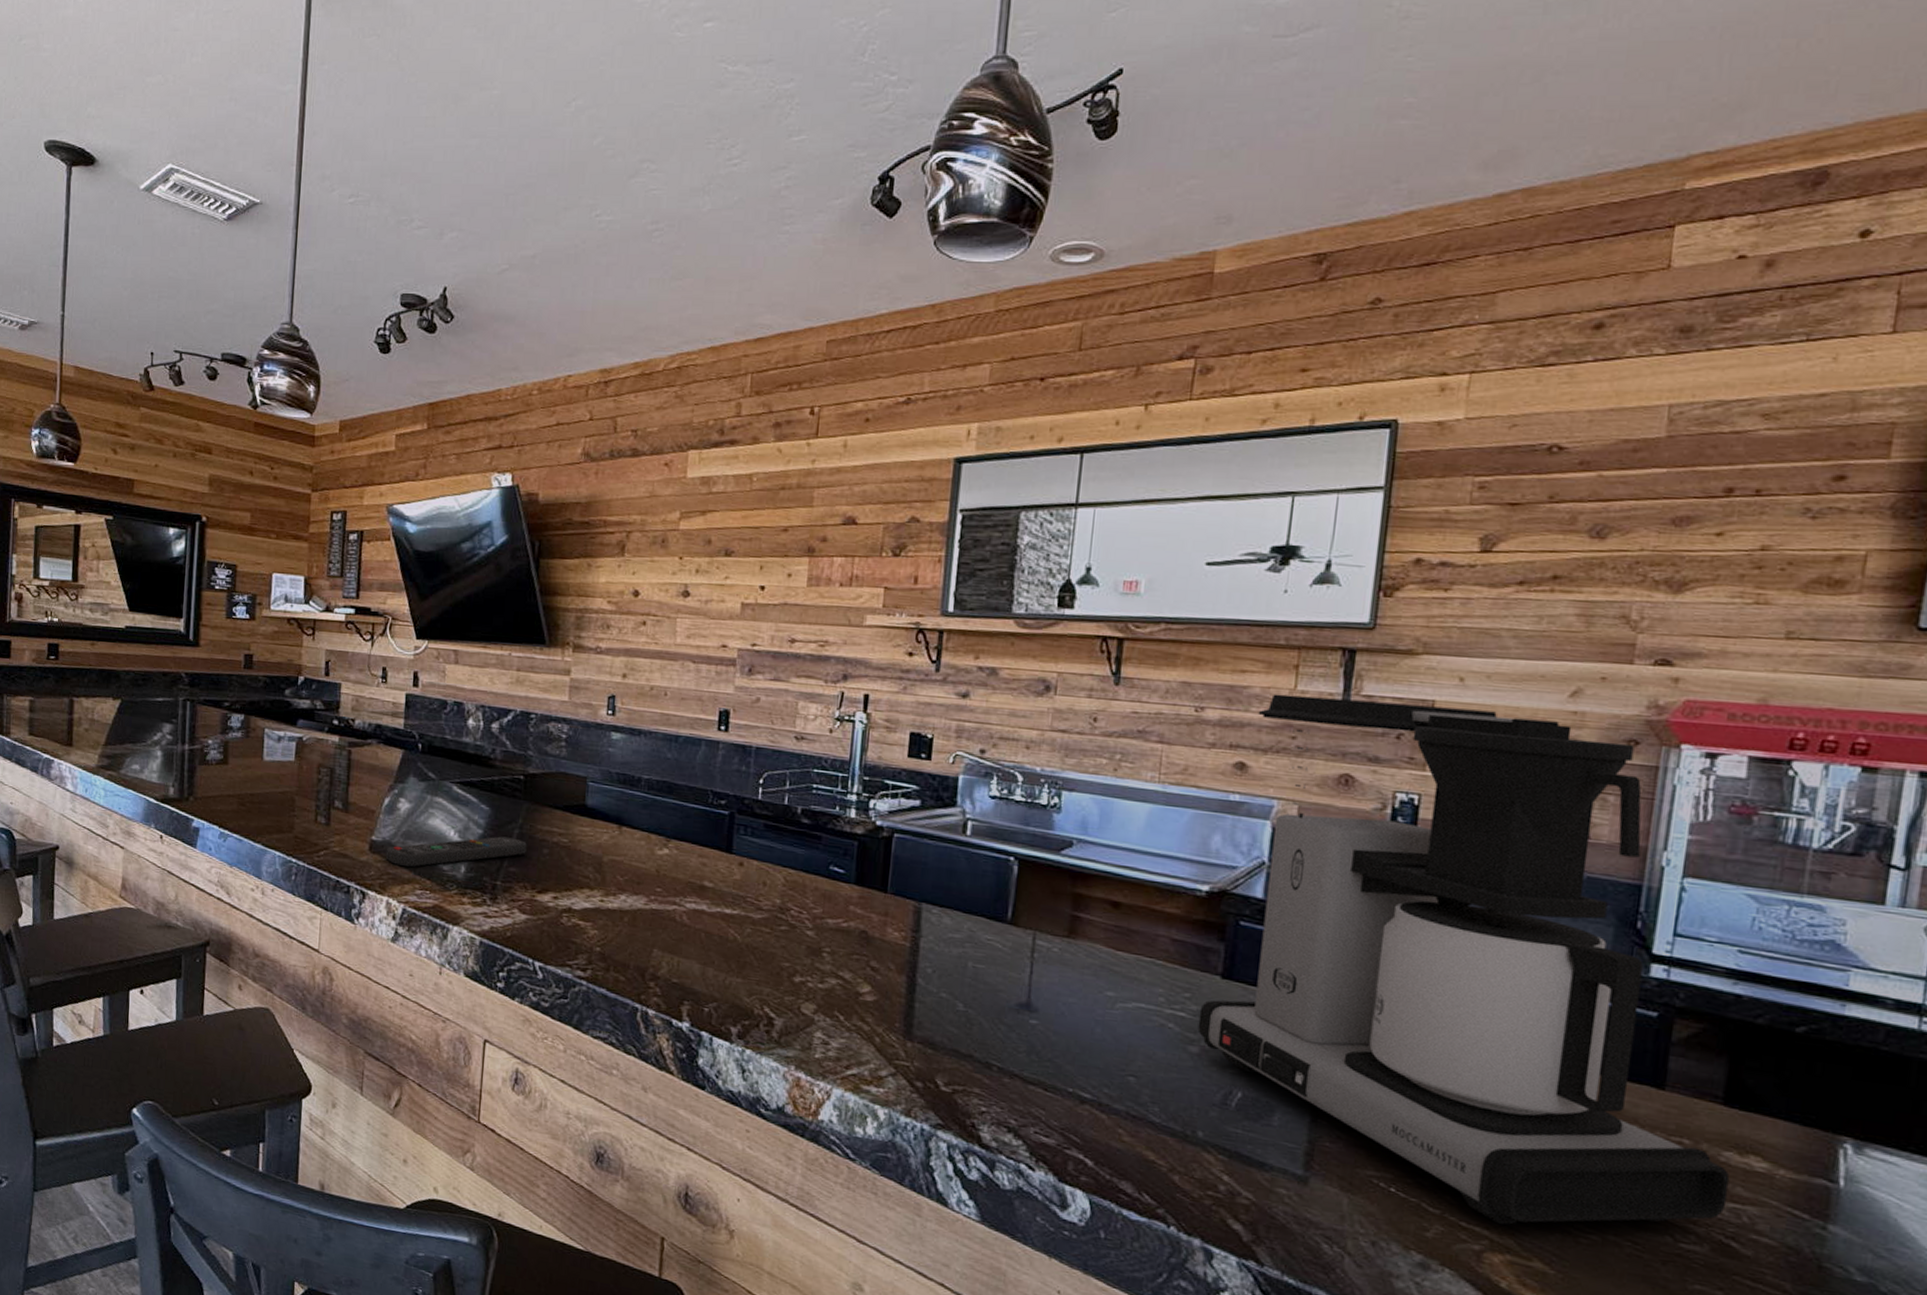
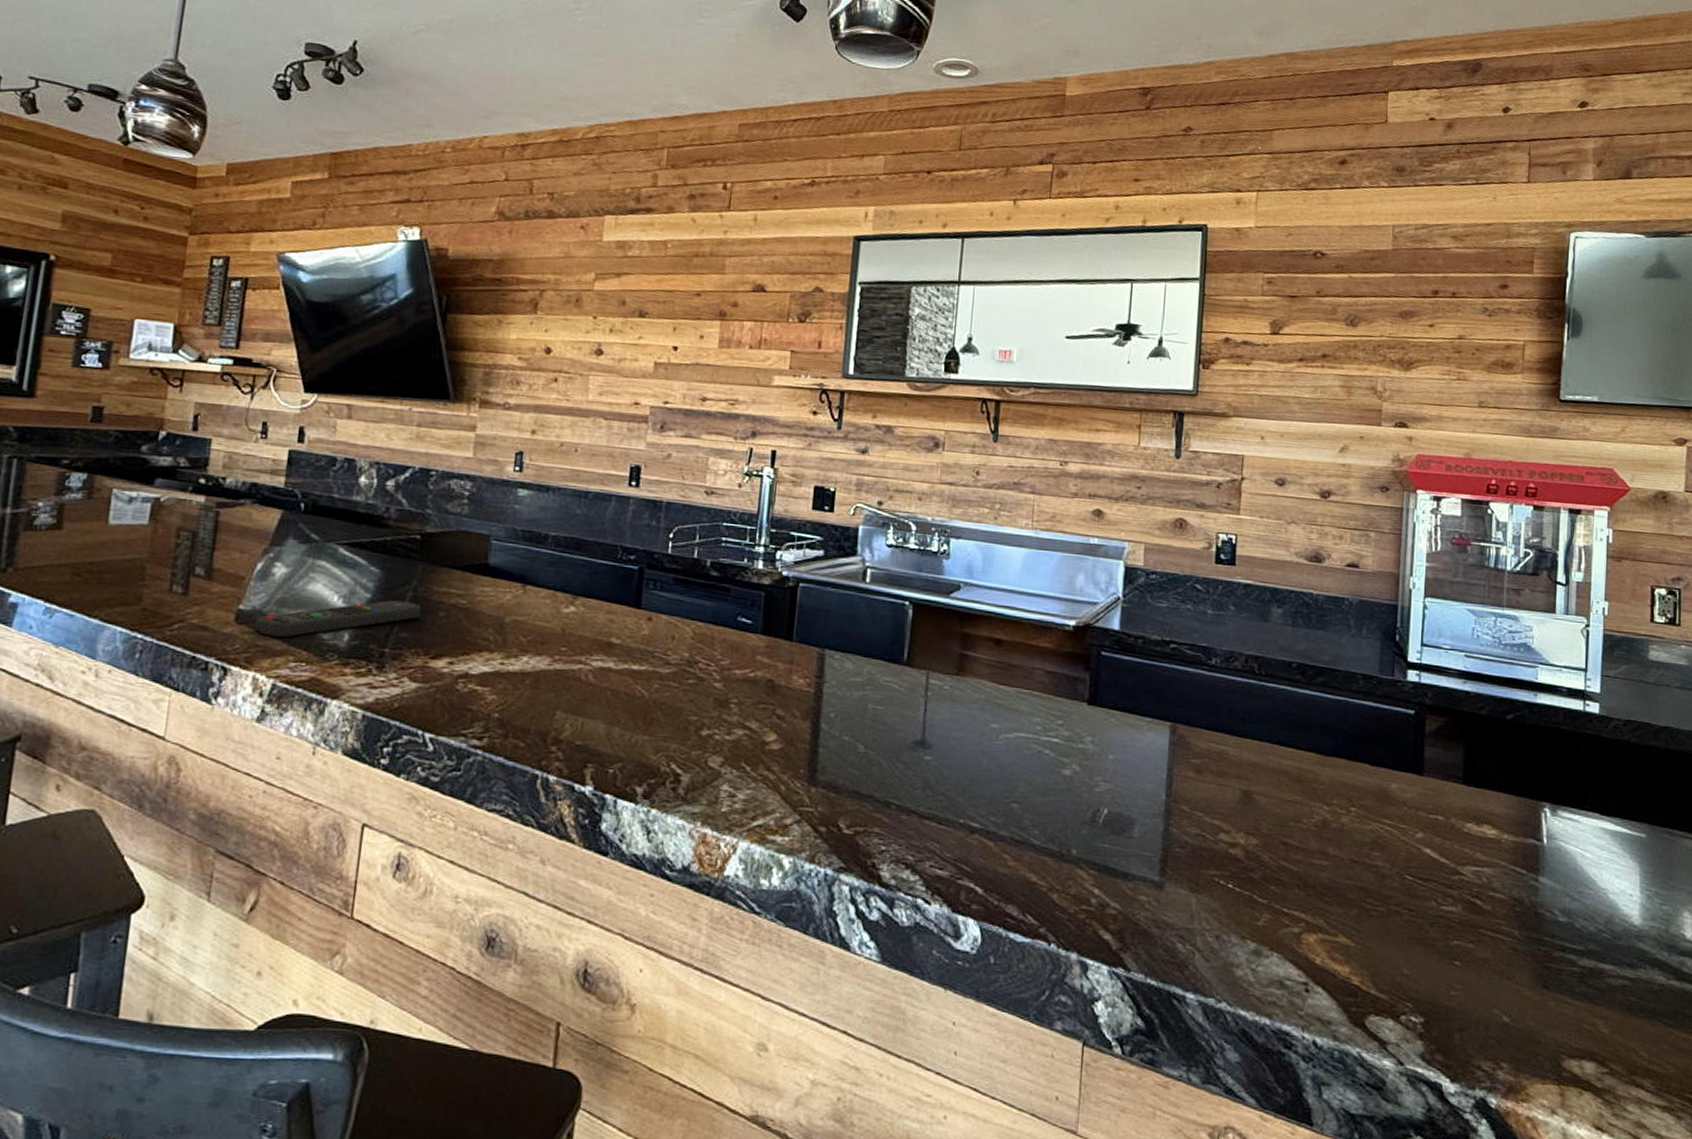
coffee maker: present [1198,694,1730,1225] -> none [1069,450,1472,907]

